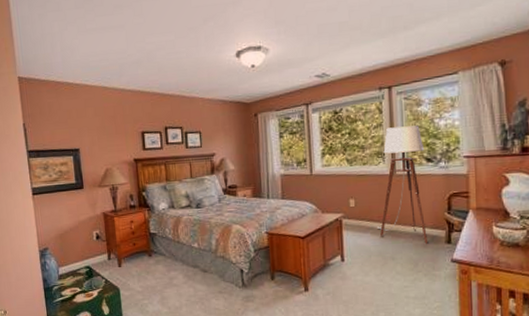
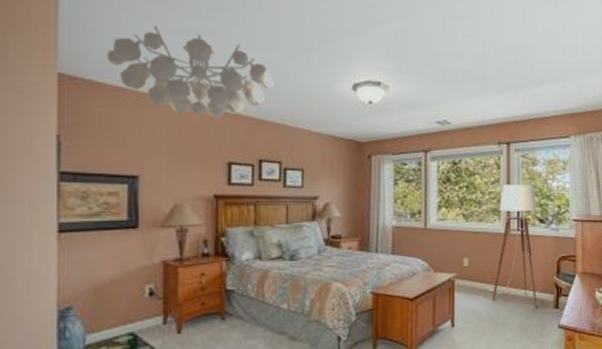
chandelier: none [47,28,171,97] -> present [106,25,274,118]

